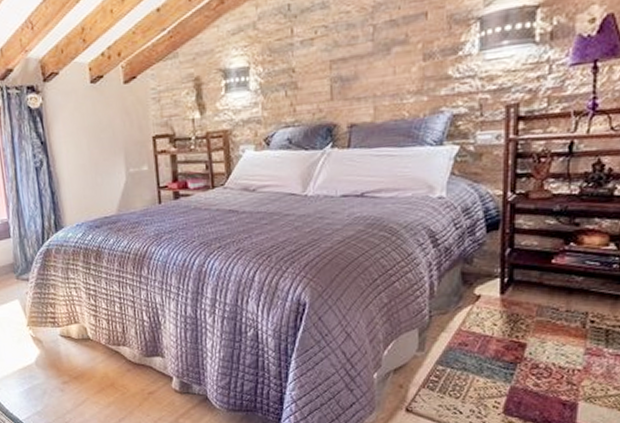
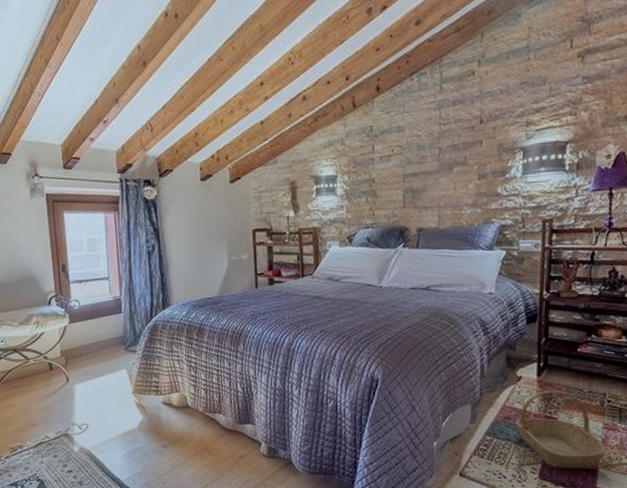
basket: none [473,309,588,403] -> present [515,390,606,470]

